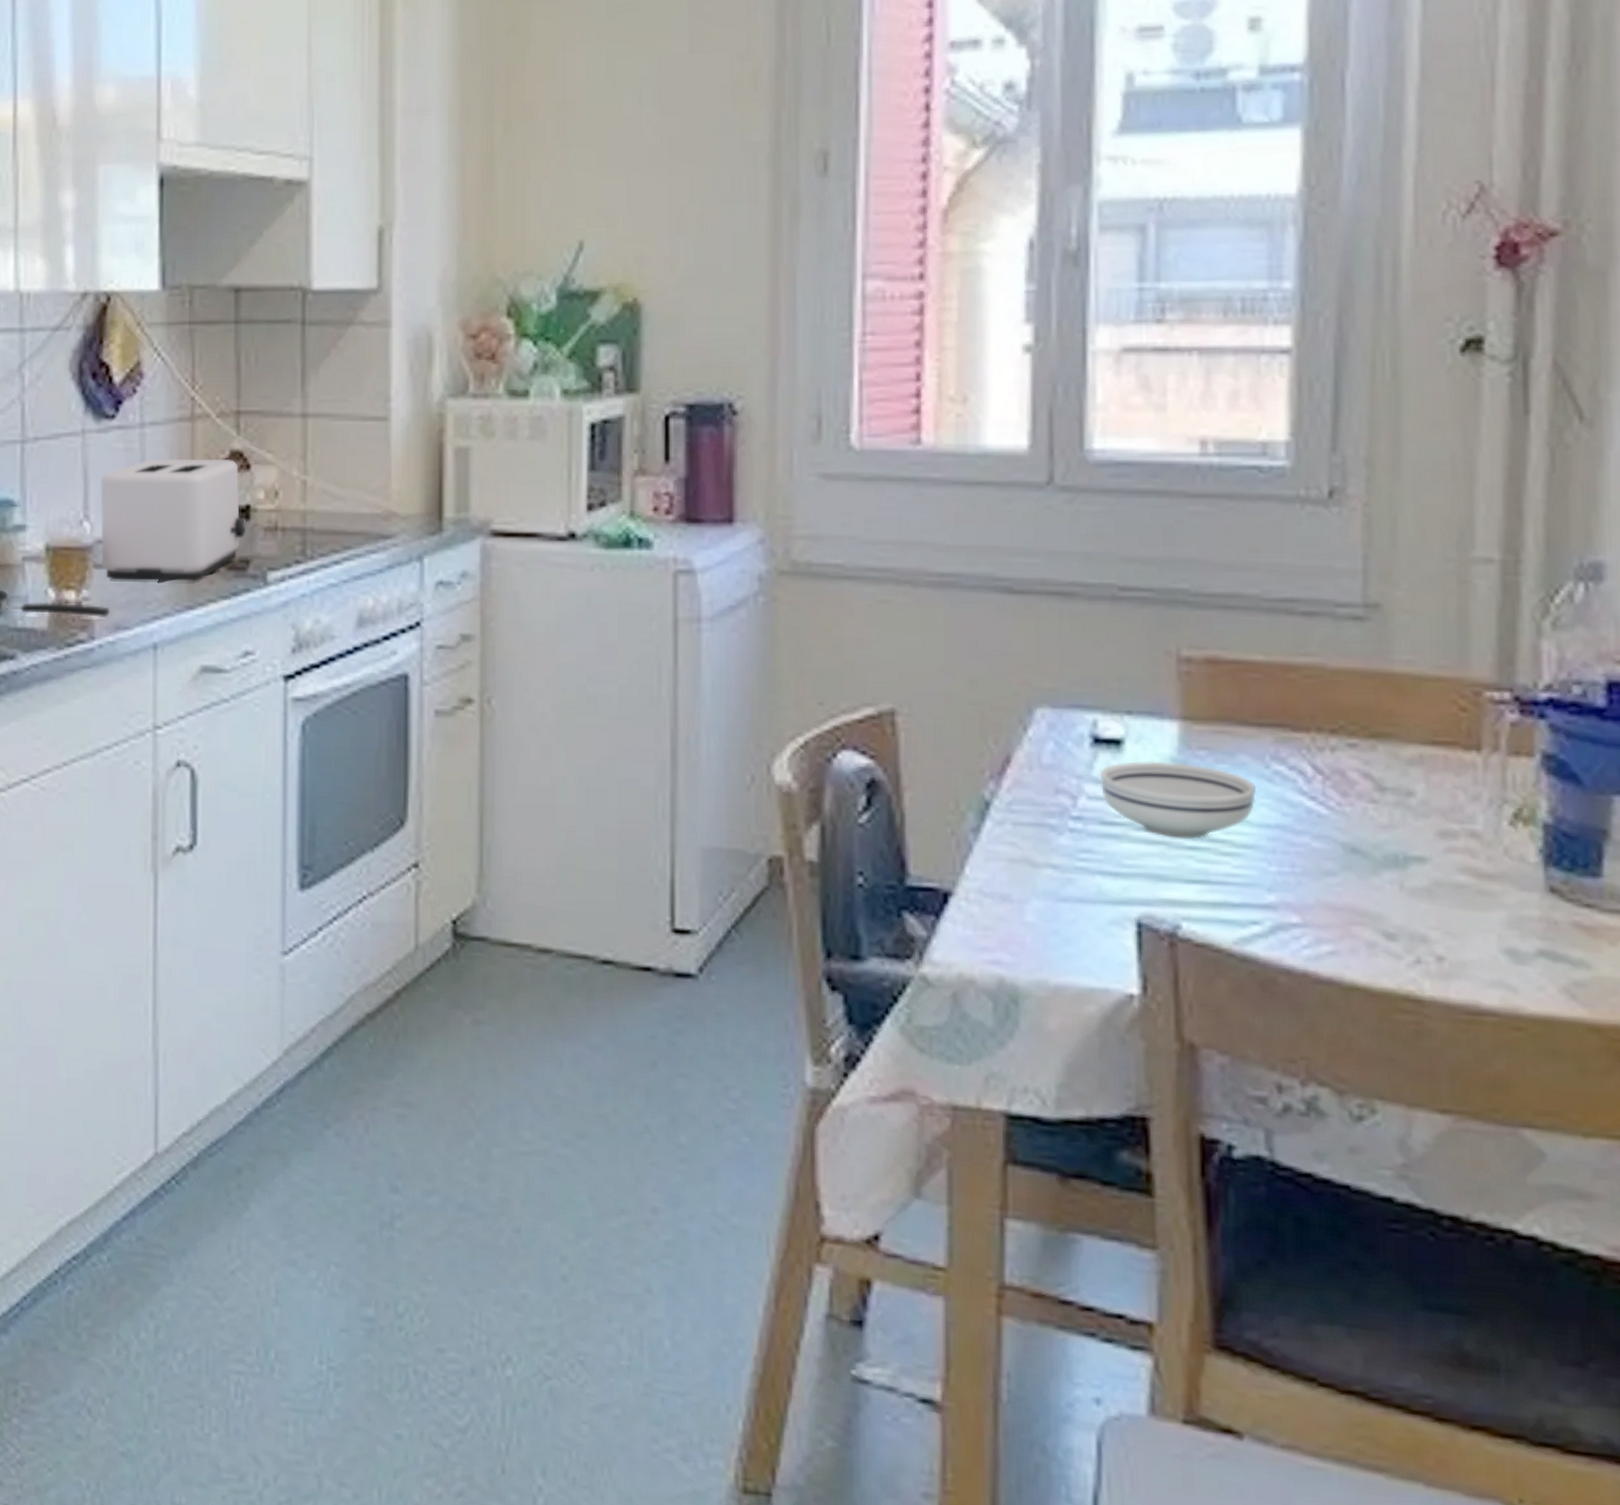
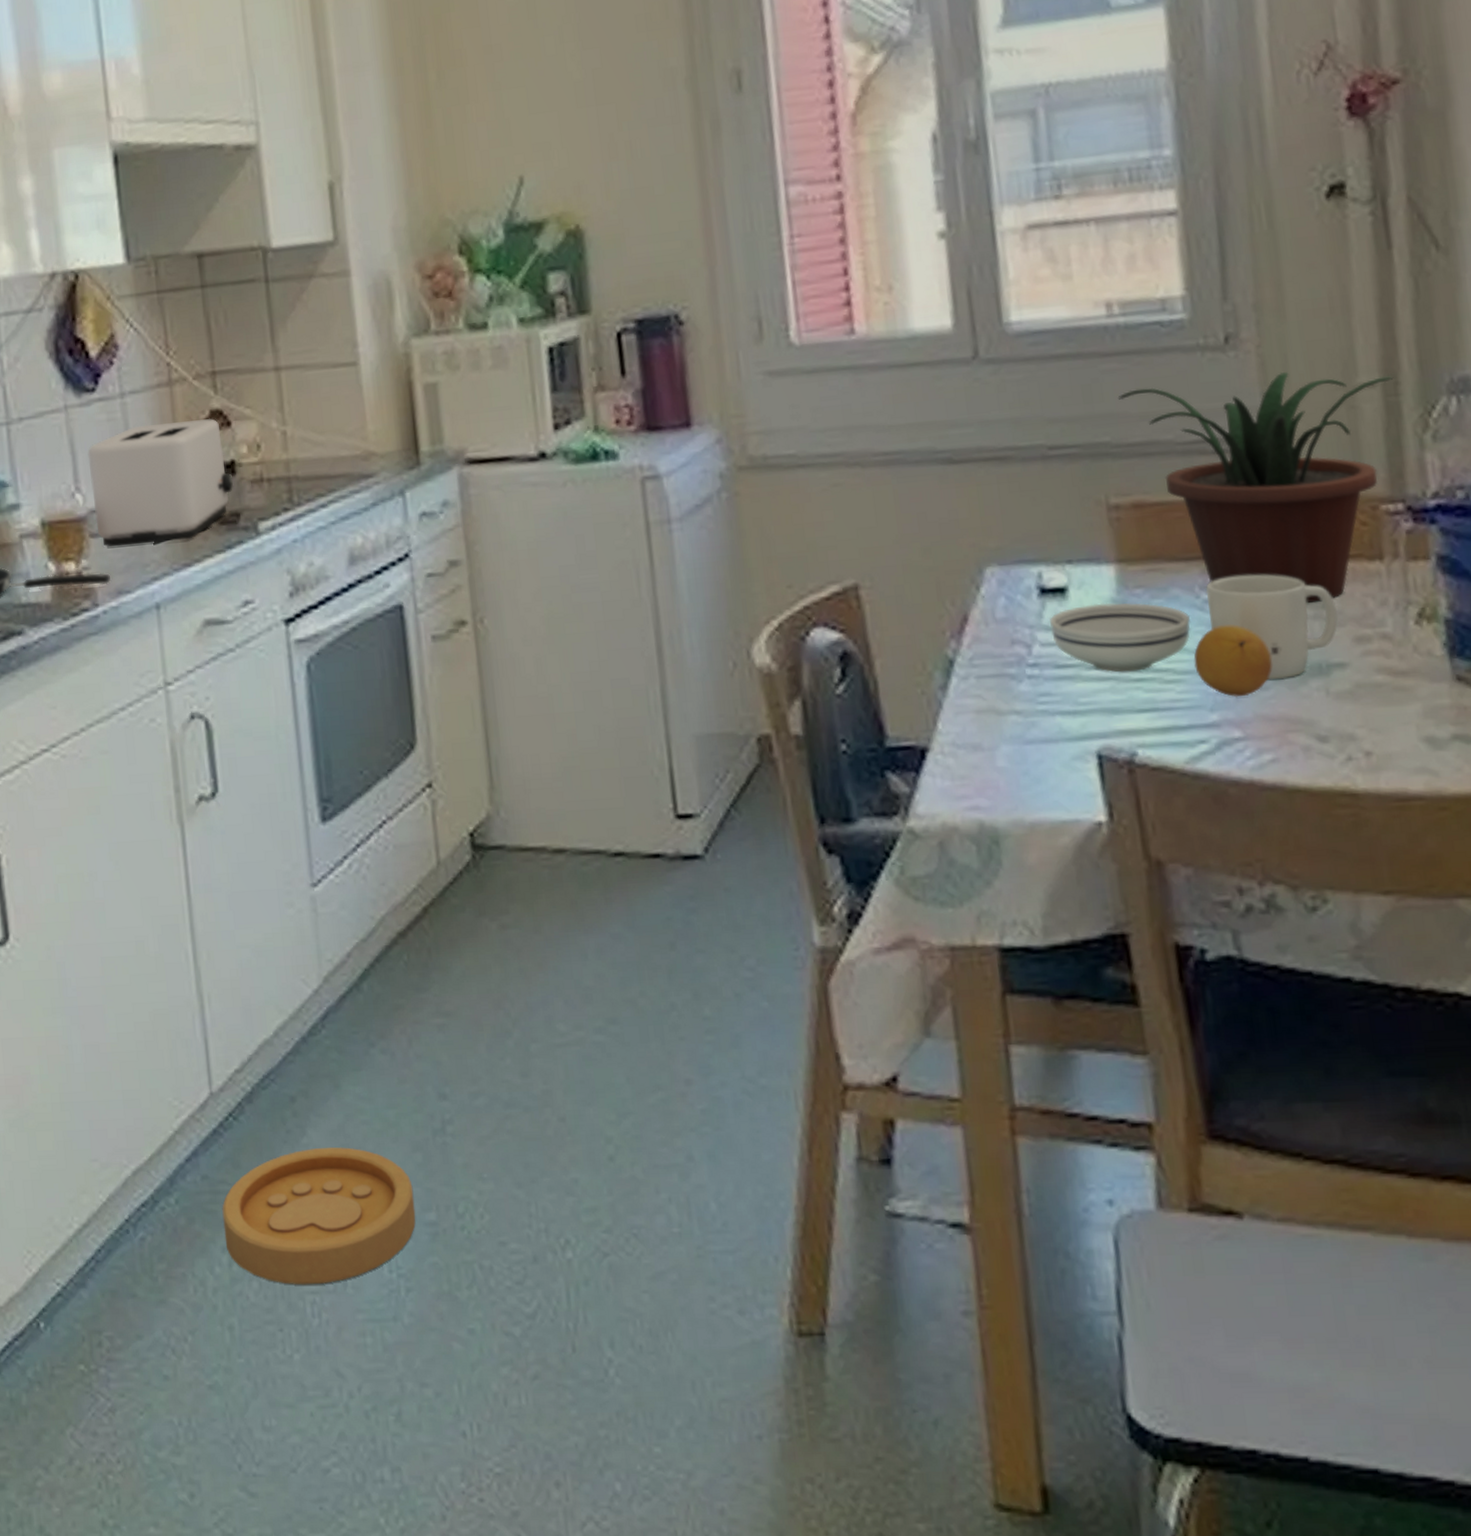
pet bowl: none [154,1224,354,1366] -> present [222,1146,416,1285]
potted plant: none [1202,536,1515,788] -> present [1117,372,1394,603]
fruit: none [1255,800,1342,880] -> present [1193,625,1272,698]
mug: none [1277,749,1422,866] -> present [1205,574,1338,680]

